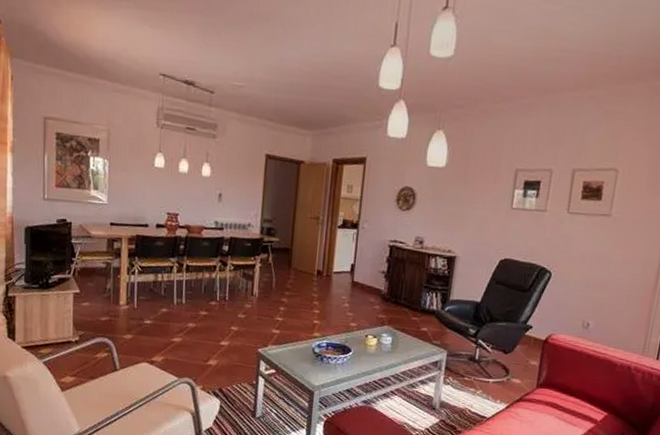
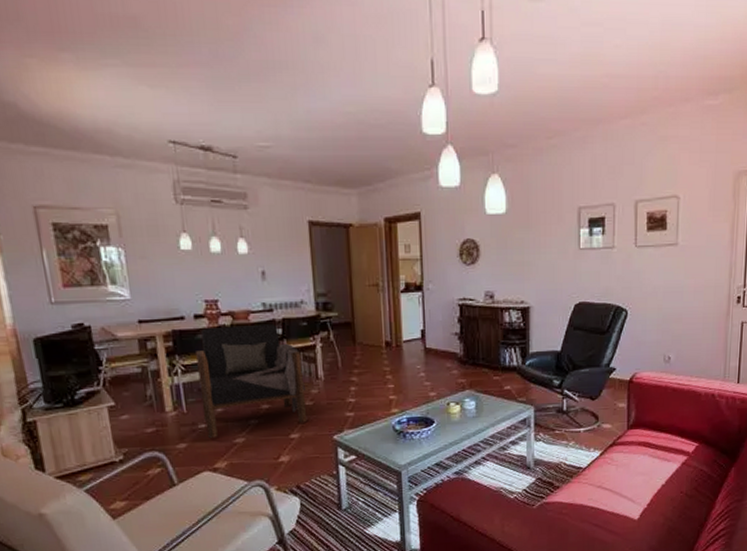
armchair: none [150,237,241,335] -> present [196,324,308,439]

